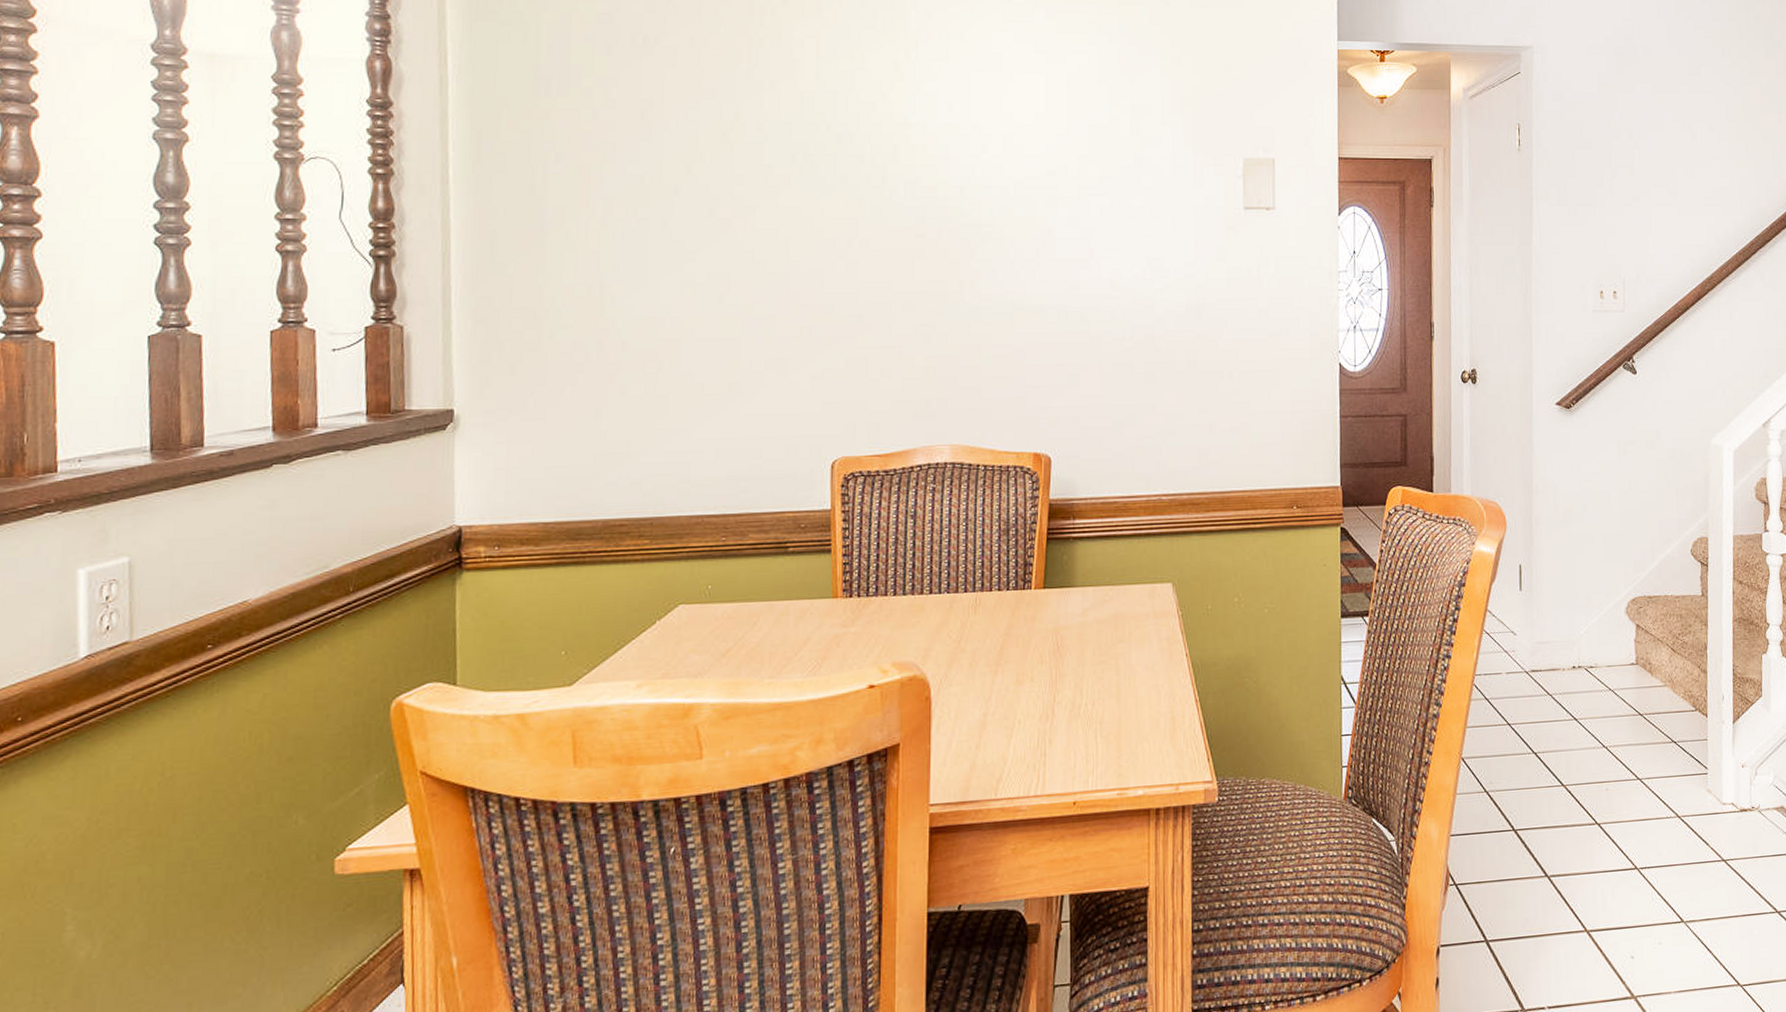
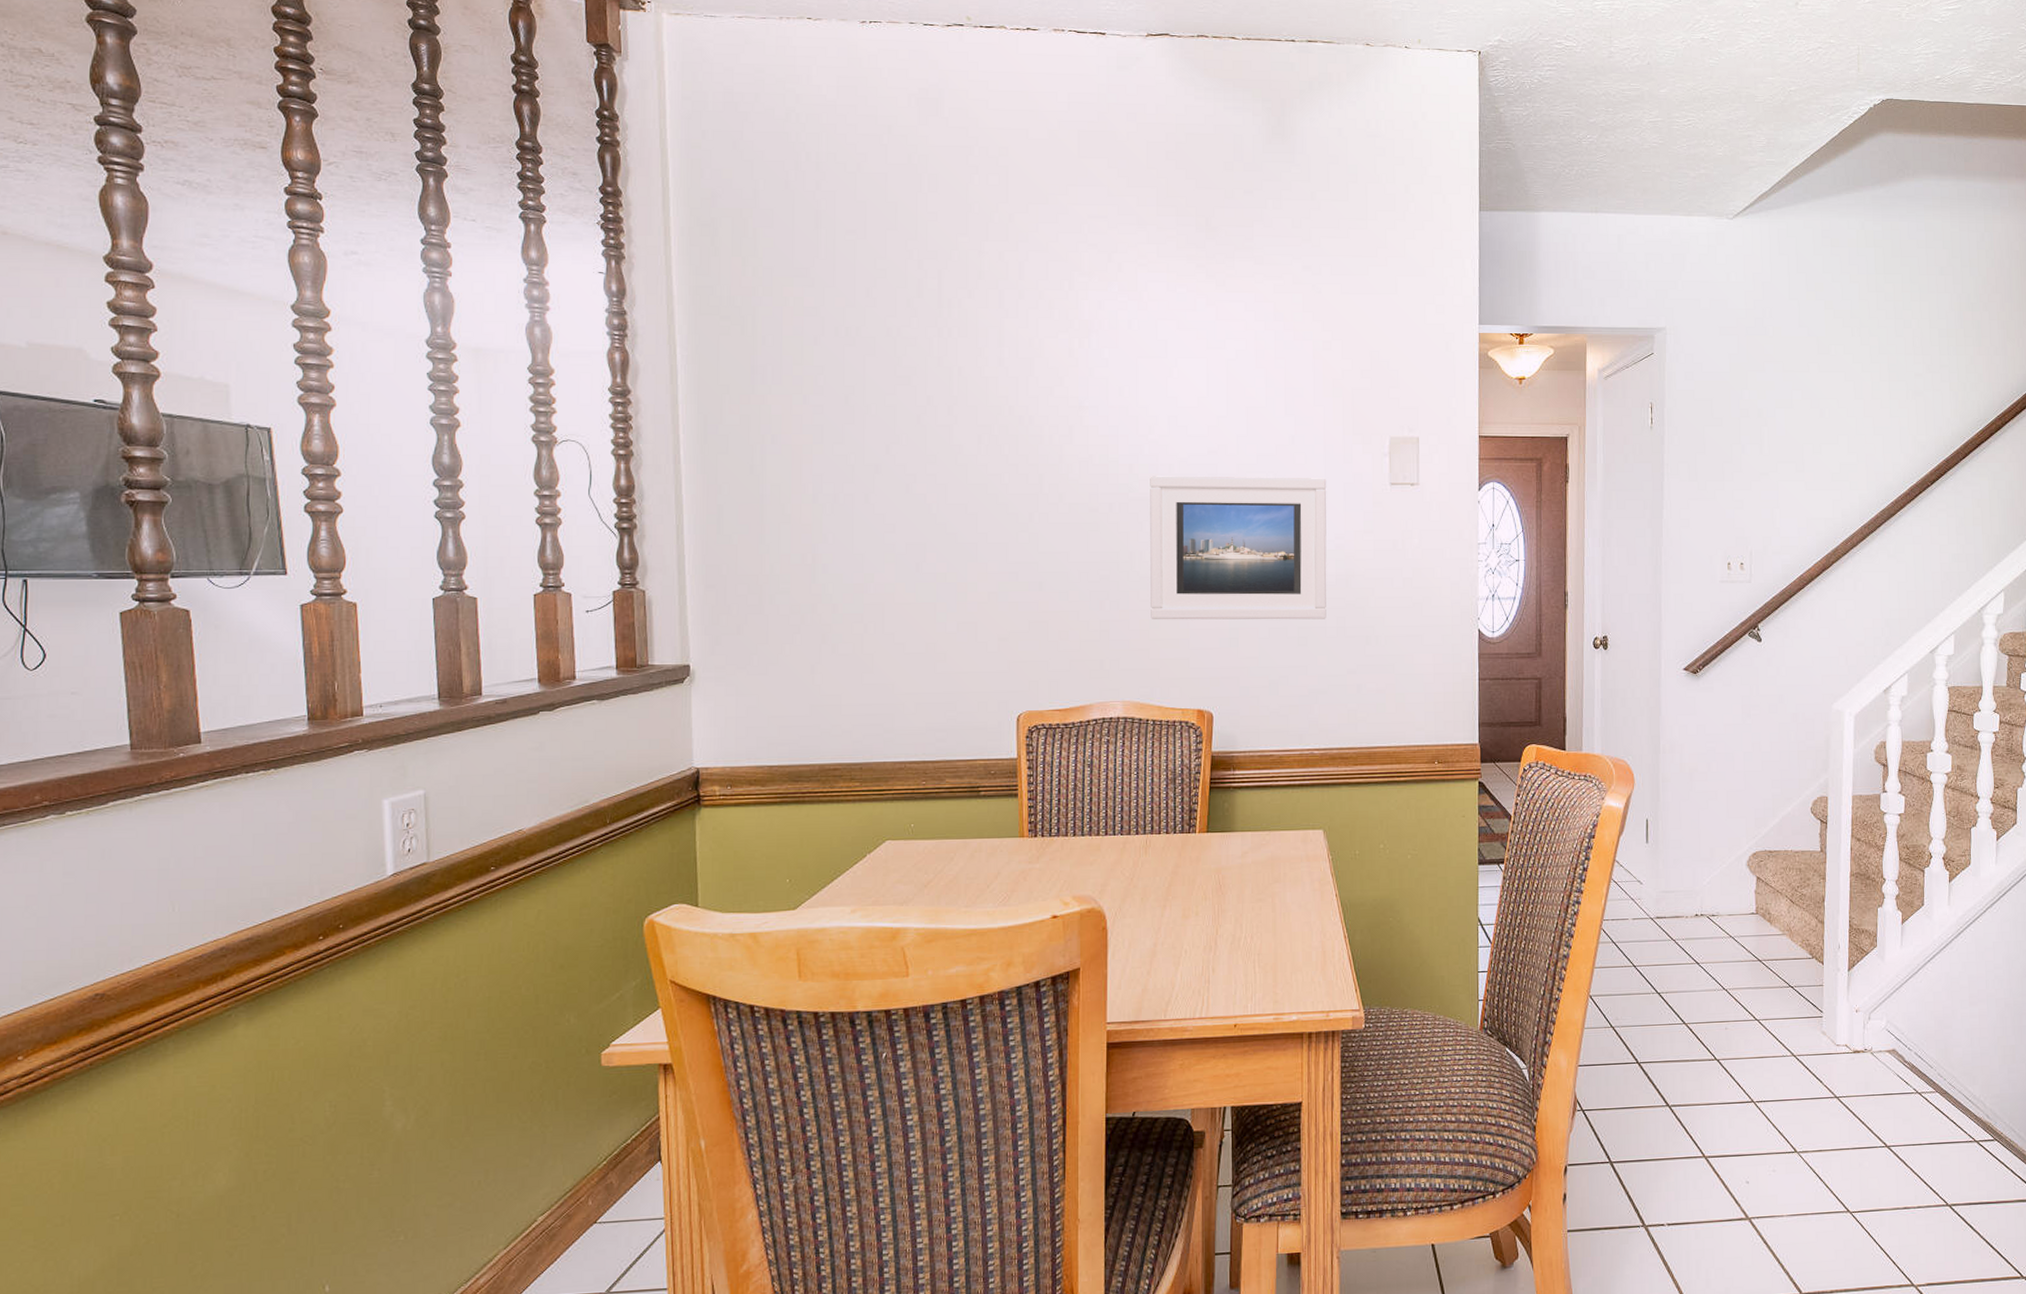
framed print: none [982,199,1176,356] -> present [1150,476,1327,620]

